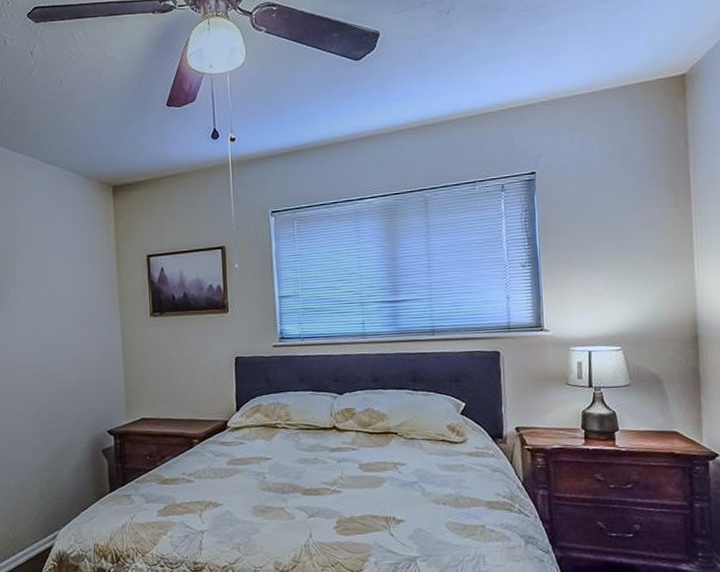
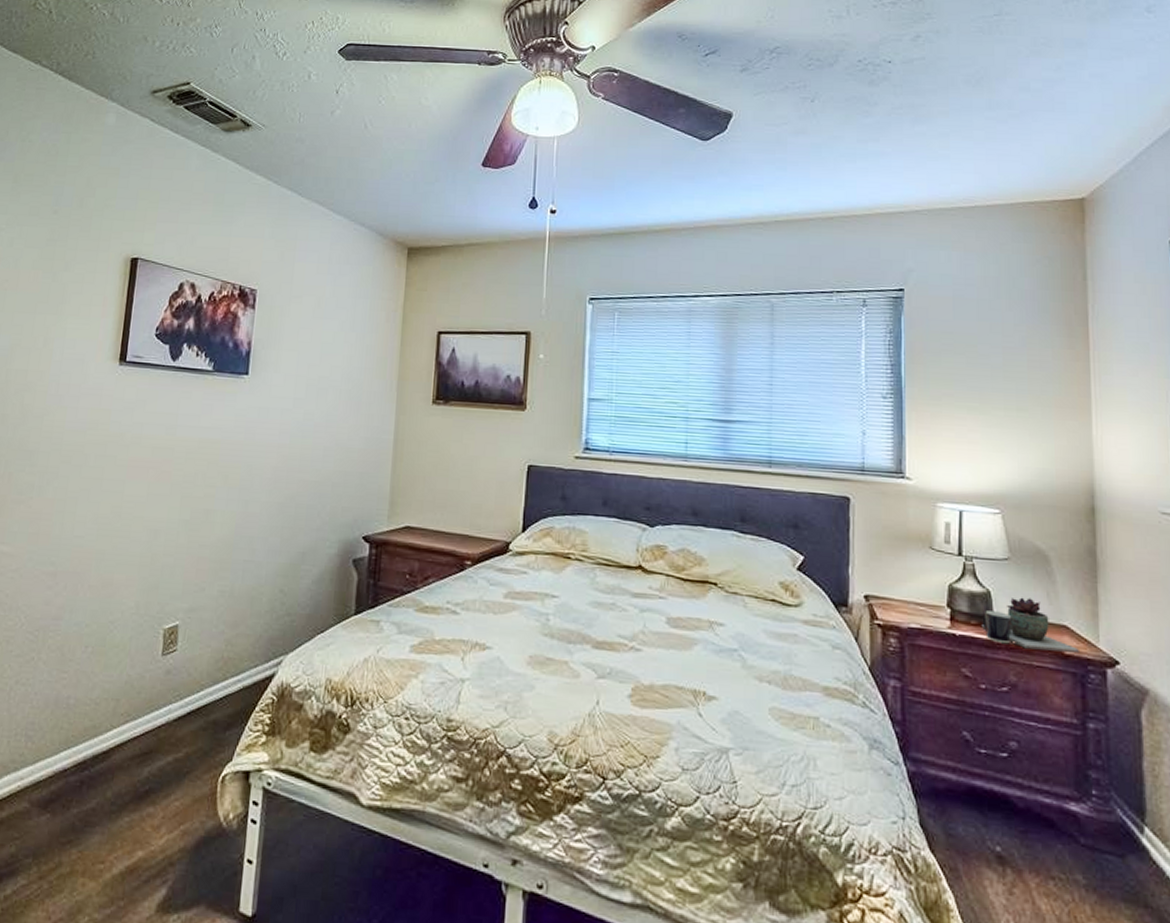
succulent plant: none [609,413,687,453] -> present [980,597,1079,653]
mug: none [610,427,634,452] -> present [982,610,1012,644]

